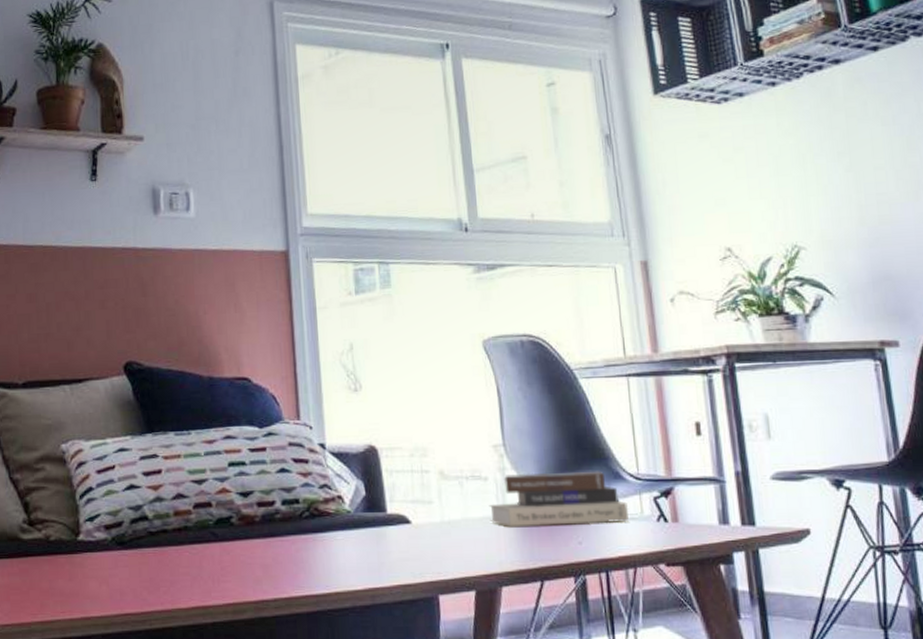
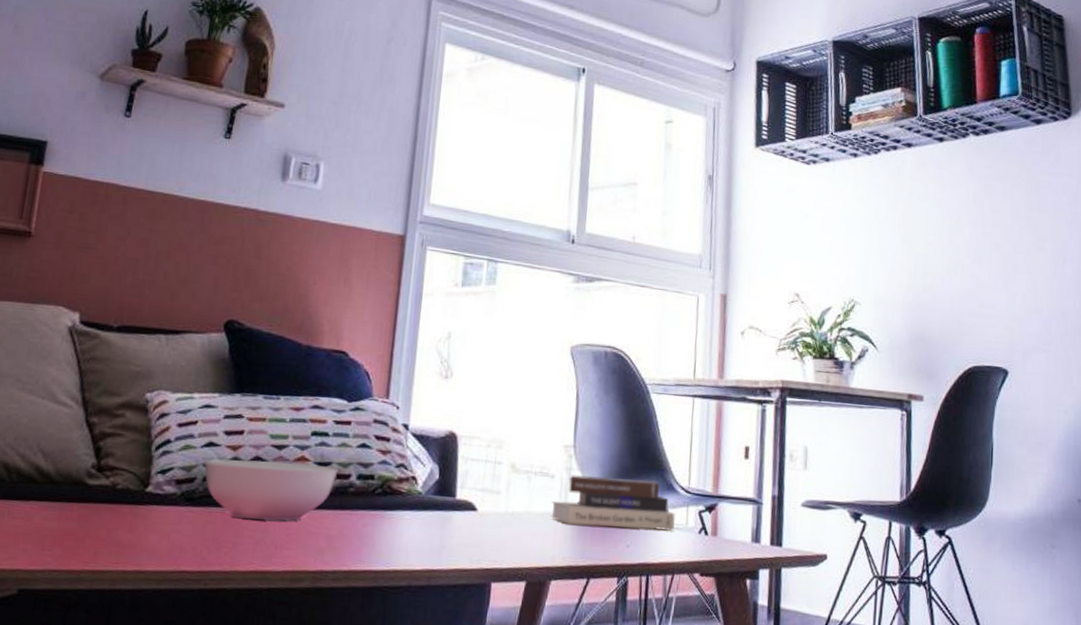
bowl: none [128,495,262,557] -> present [203,459,339,521]

